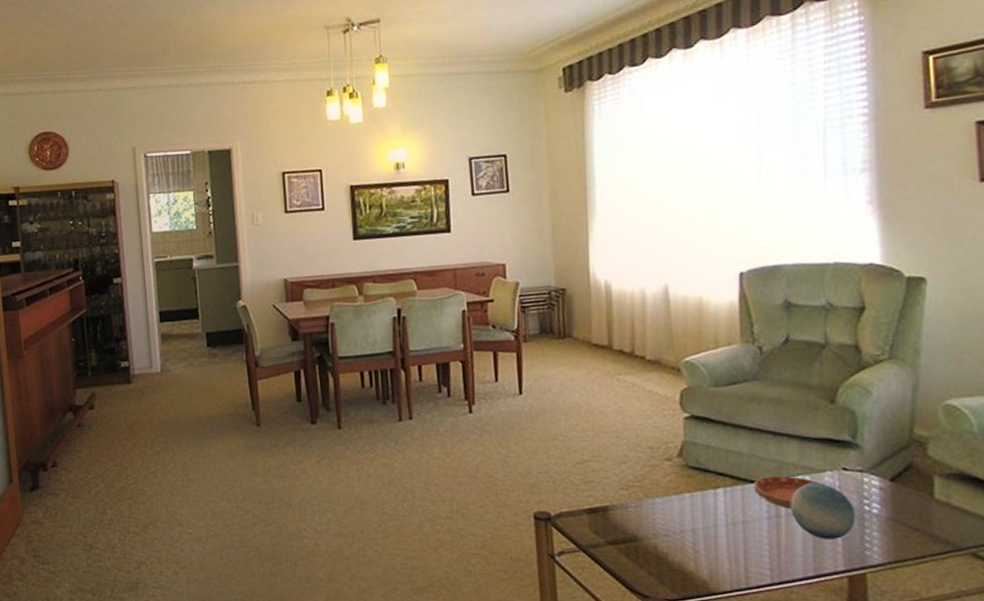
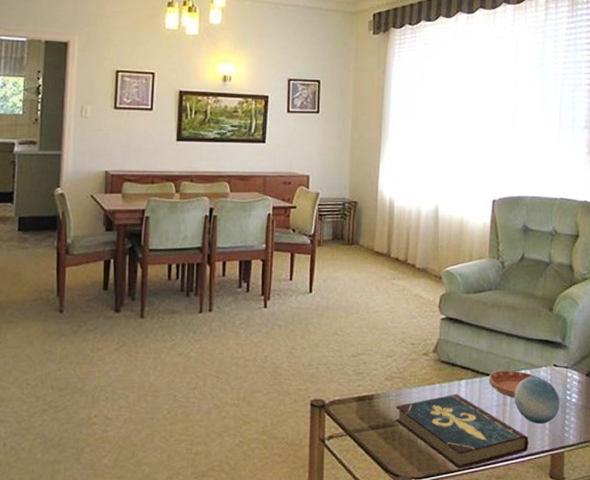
book: none [636,504,816,592] -> present [395,394,529,470]

